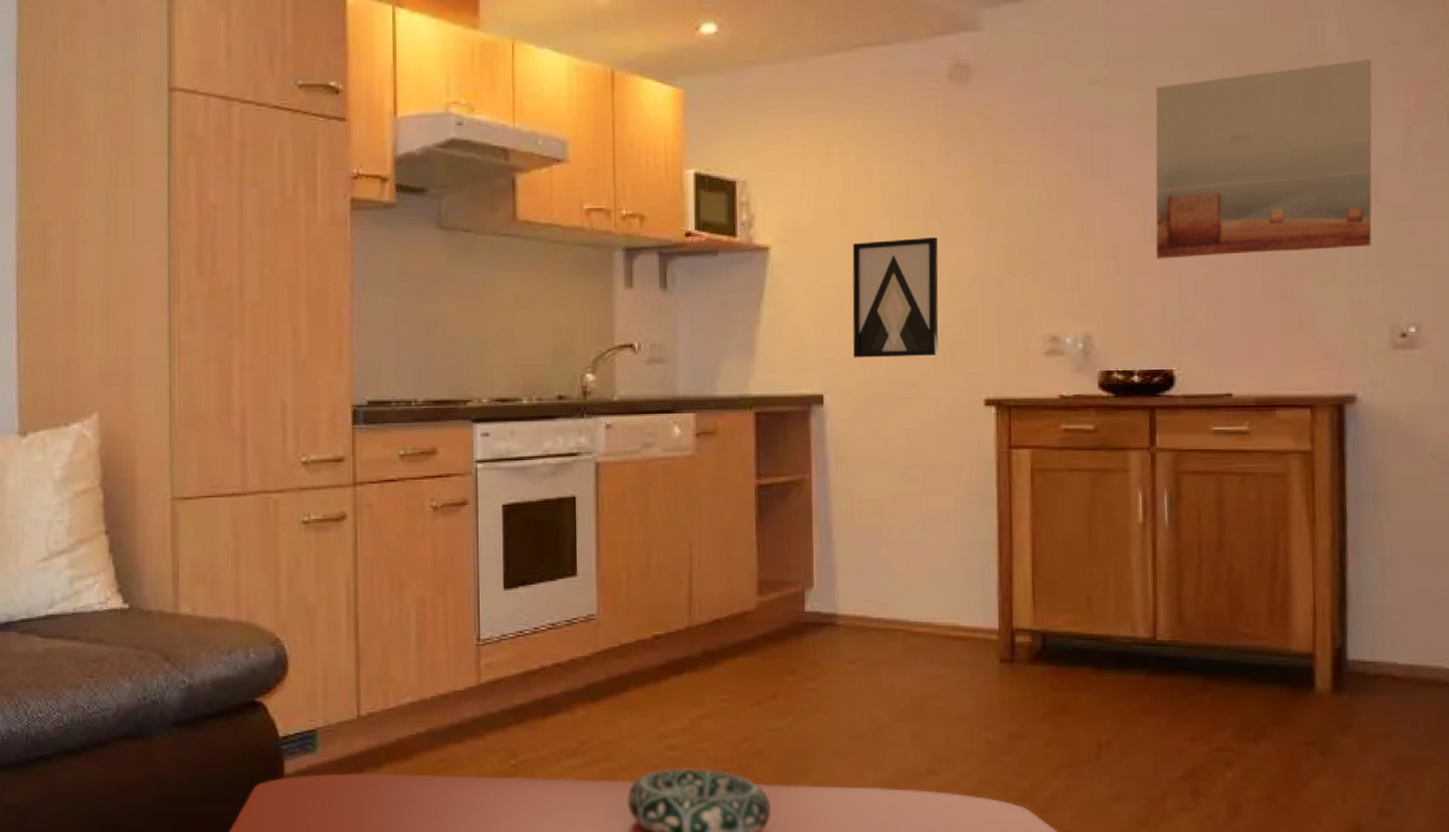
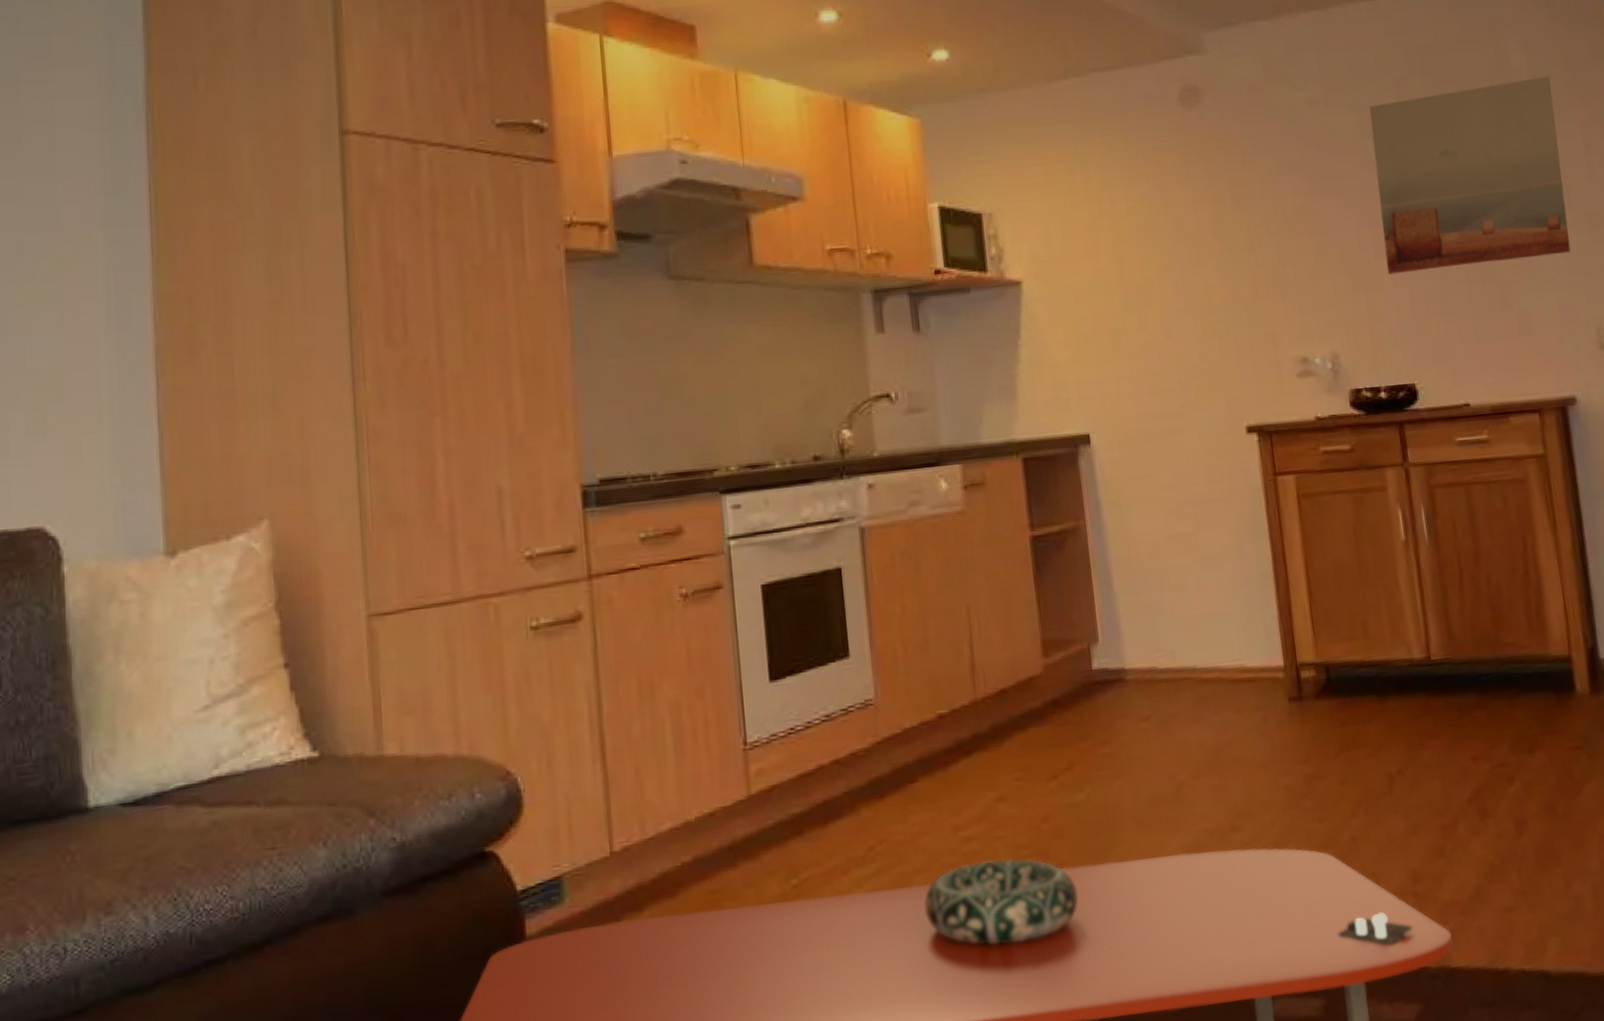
wall art: present [852,236,939,358] -> none [1104,262,1198,393]

